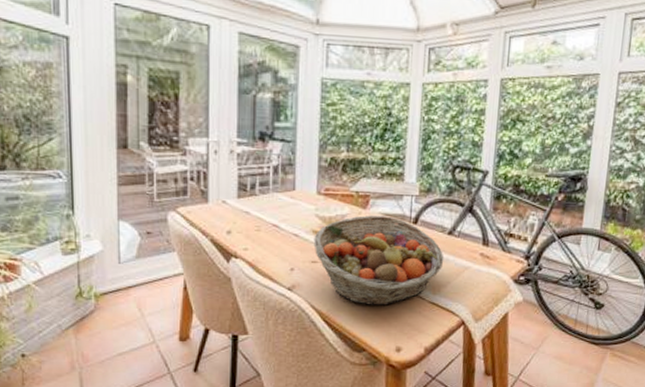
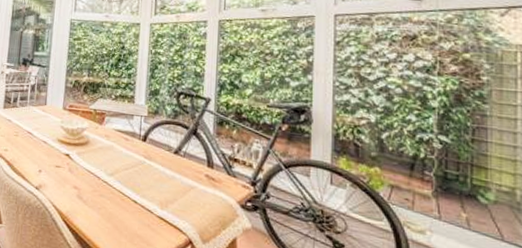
fruit basket: present [313,215,444,305] -> none [58,130,171,214]

